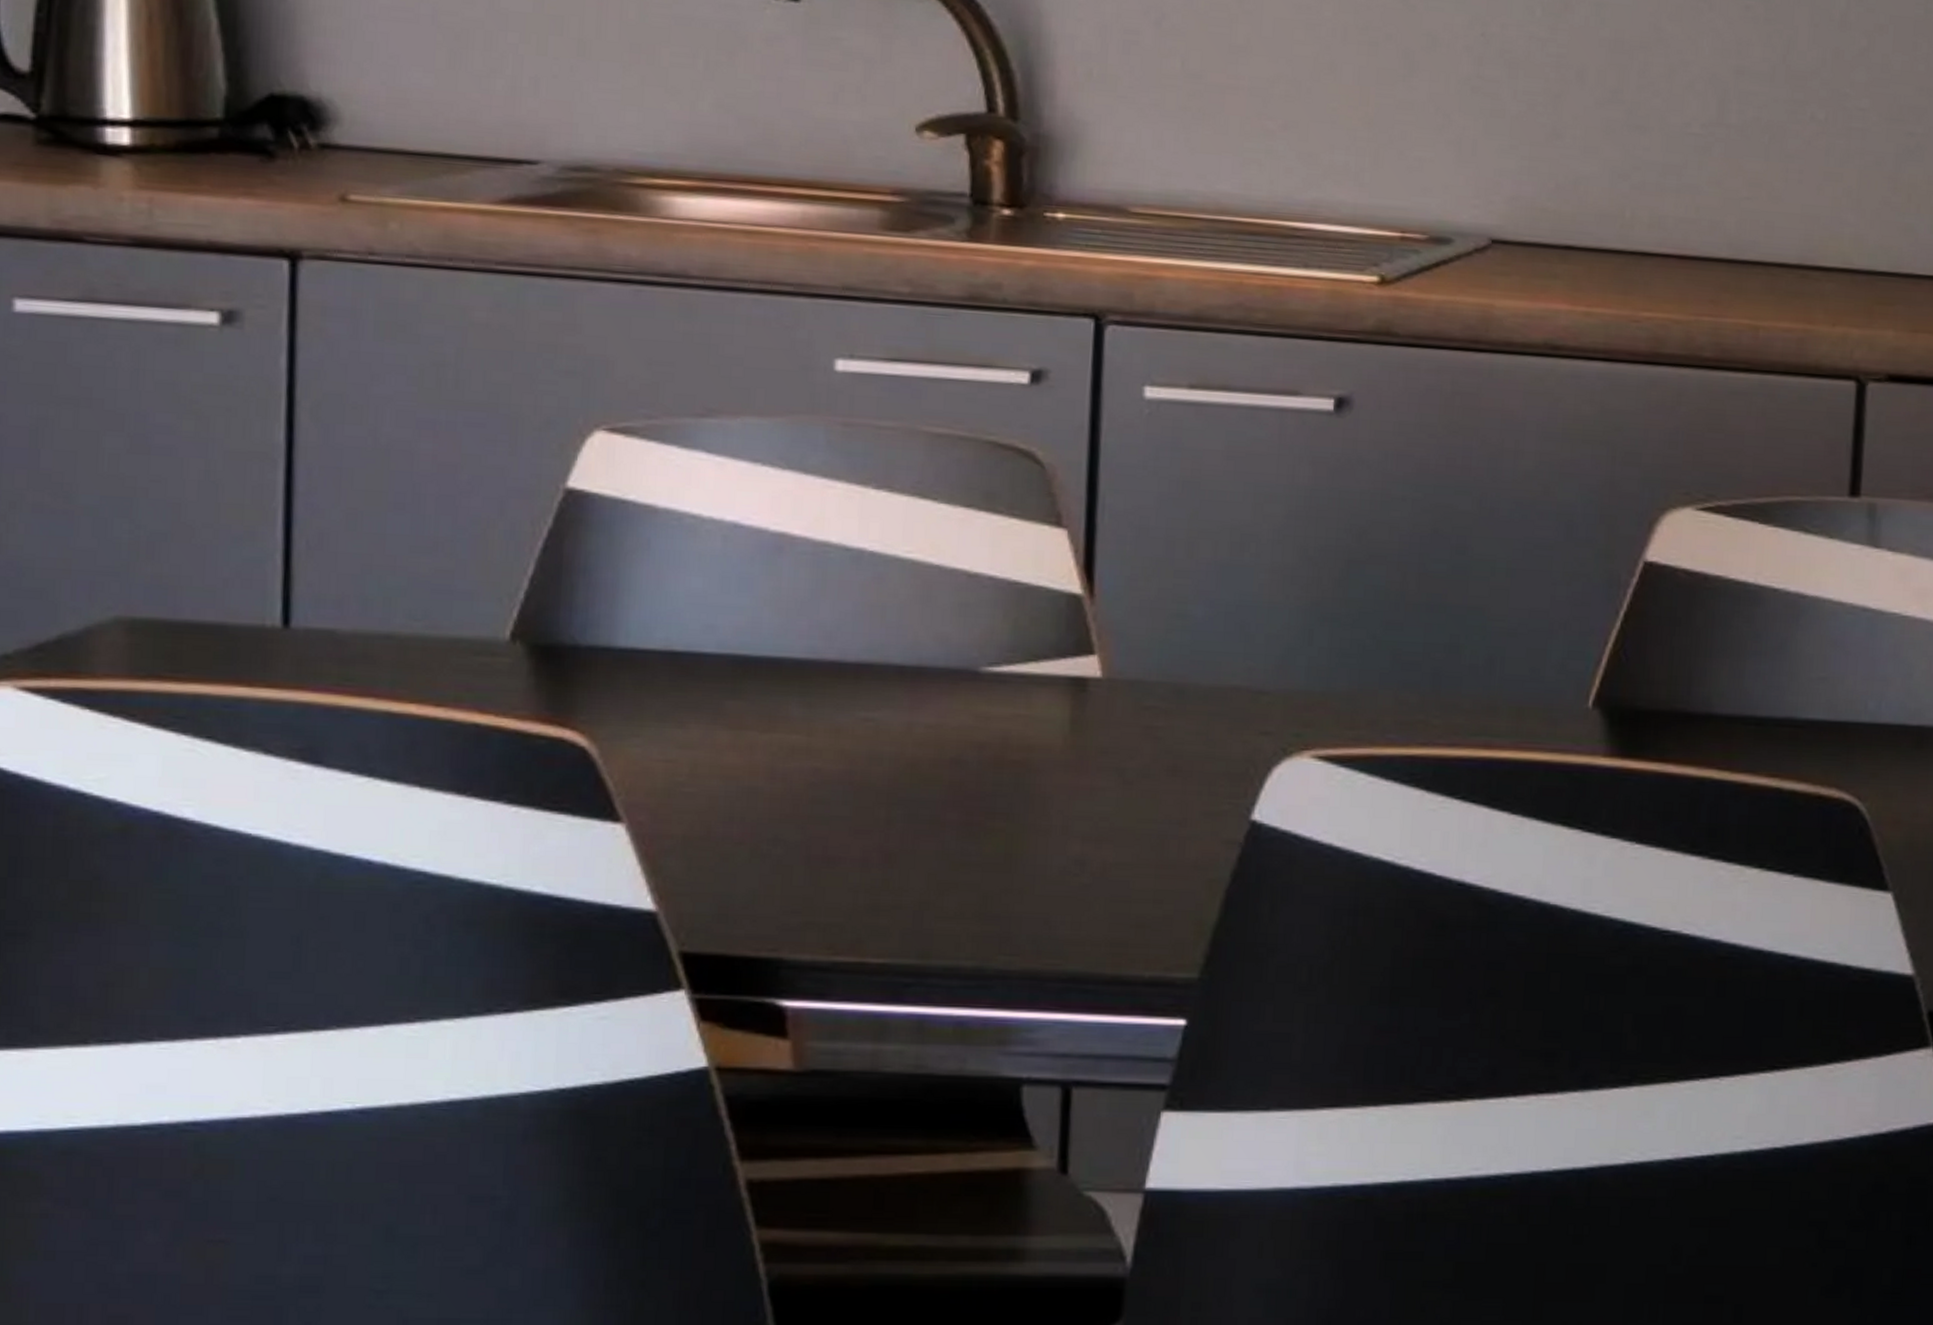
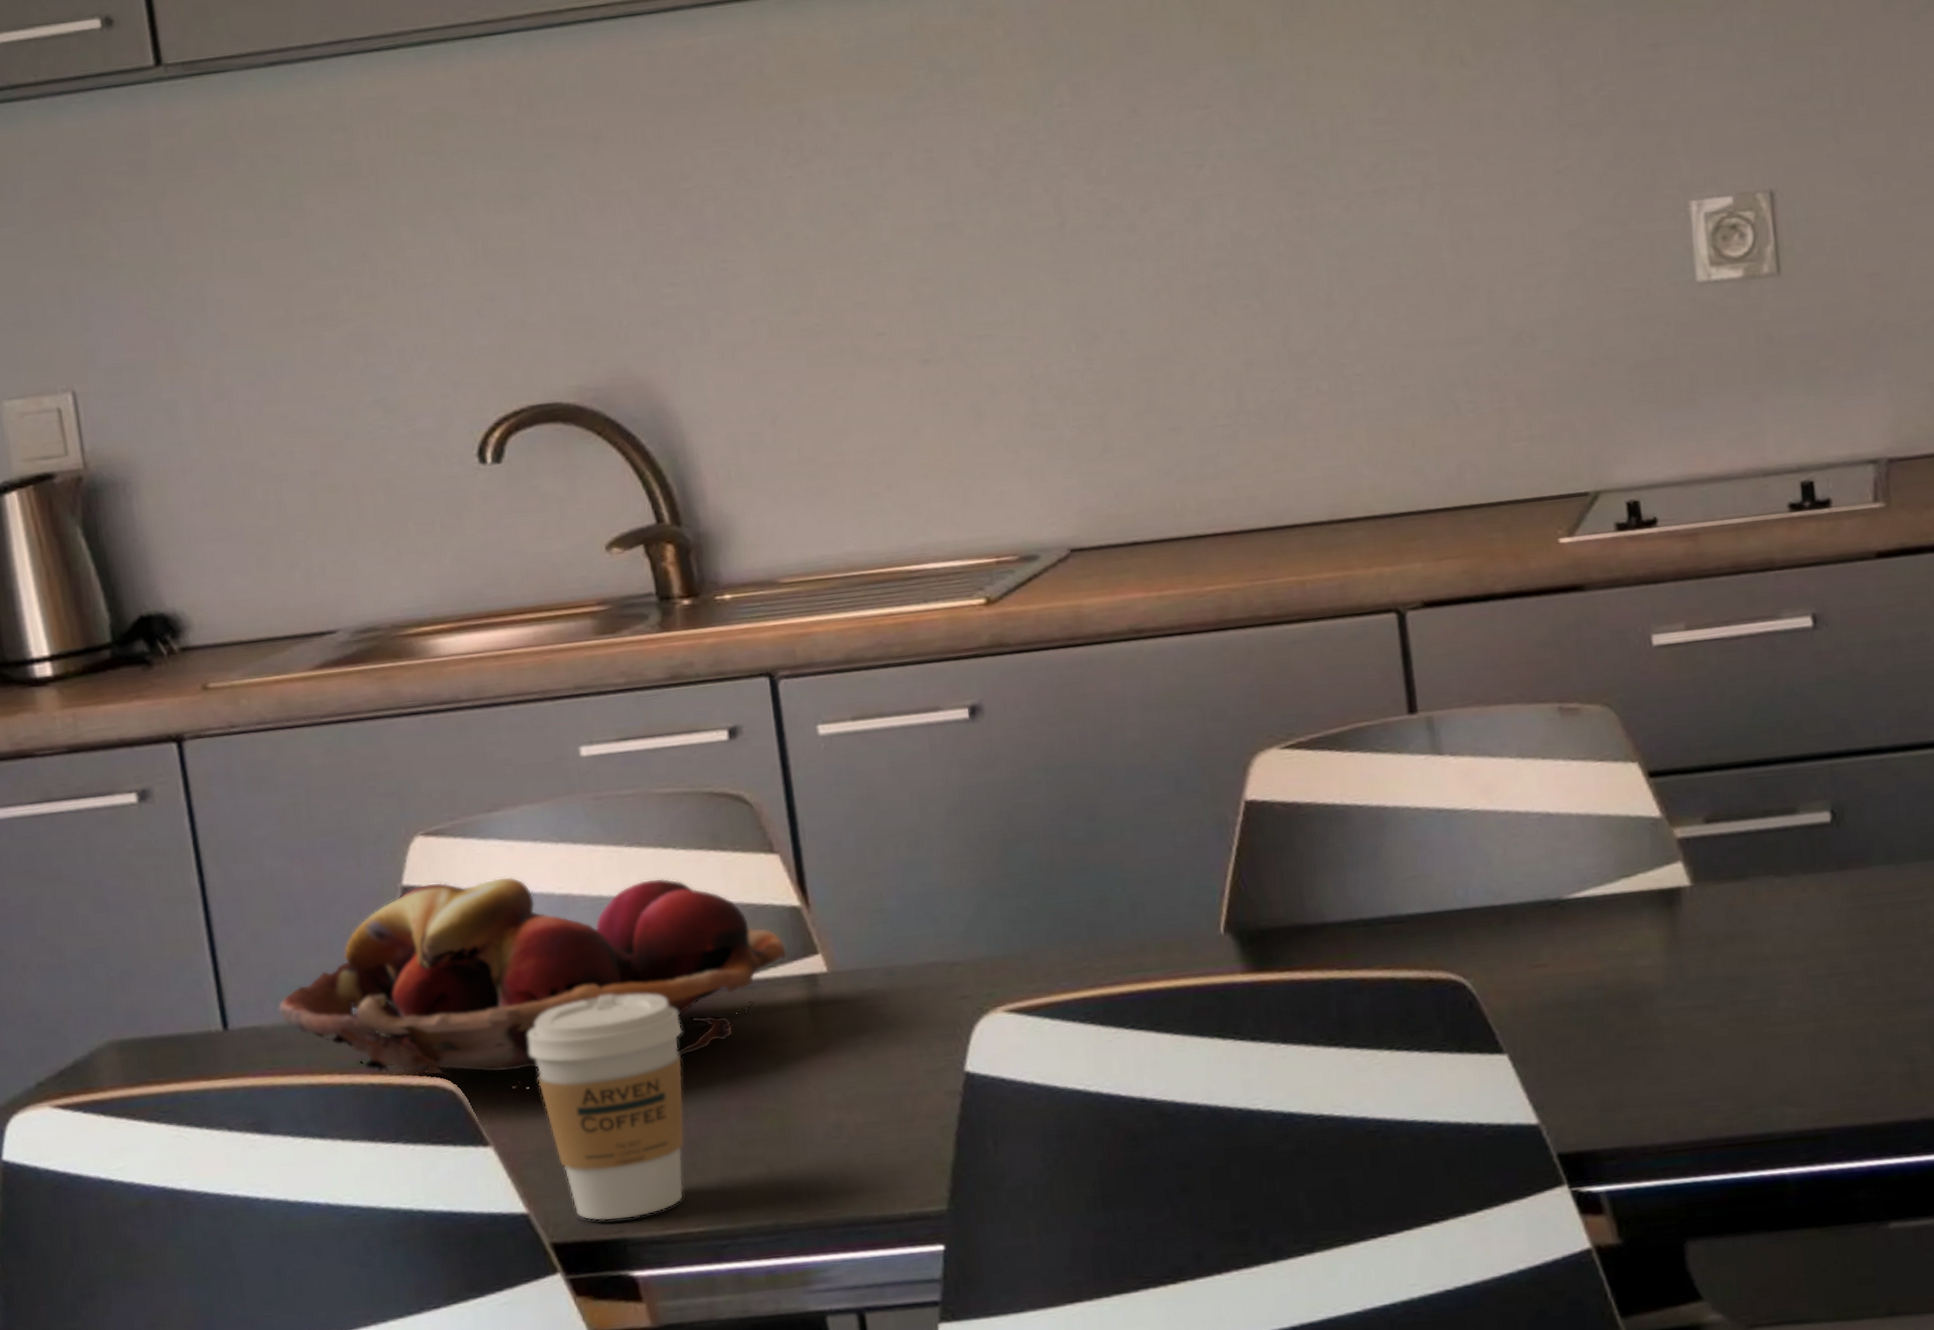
fruit basket: none [364,490,1055,761] -> present [277,876,787,1091]
coffee cup: none [696,661,904,936] -> present [528,993,685,1221]

